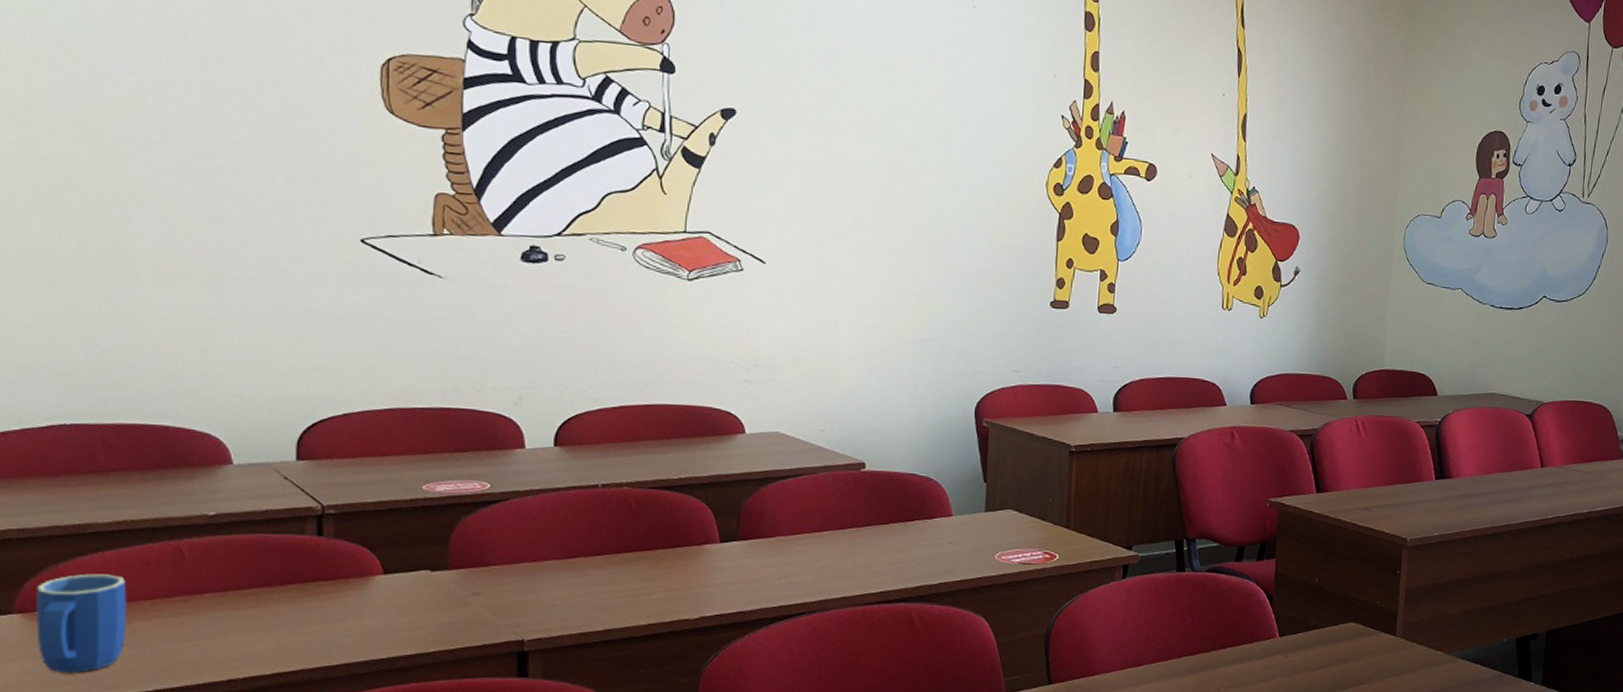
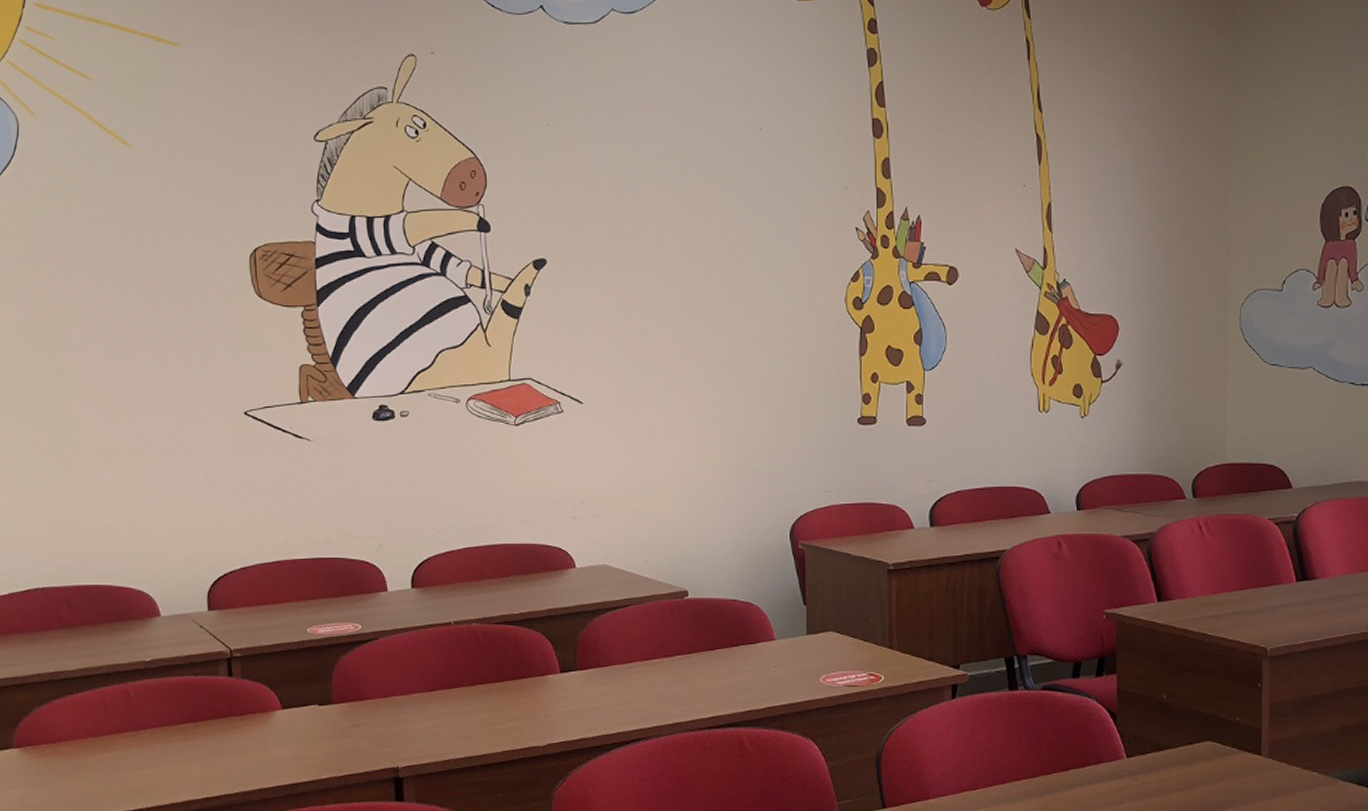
mug: present [36,573,127,673] -> none [27,713,93,798]

